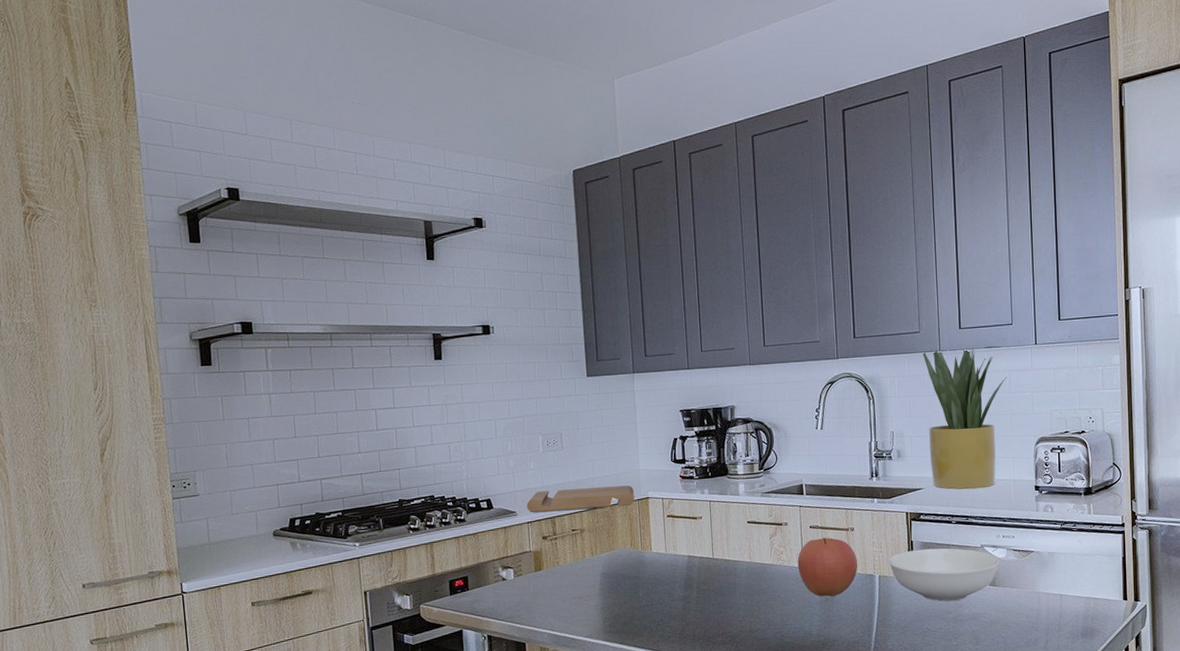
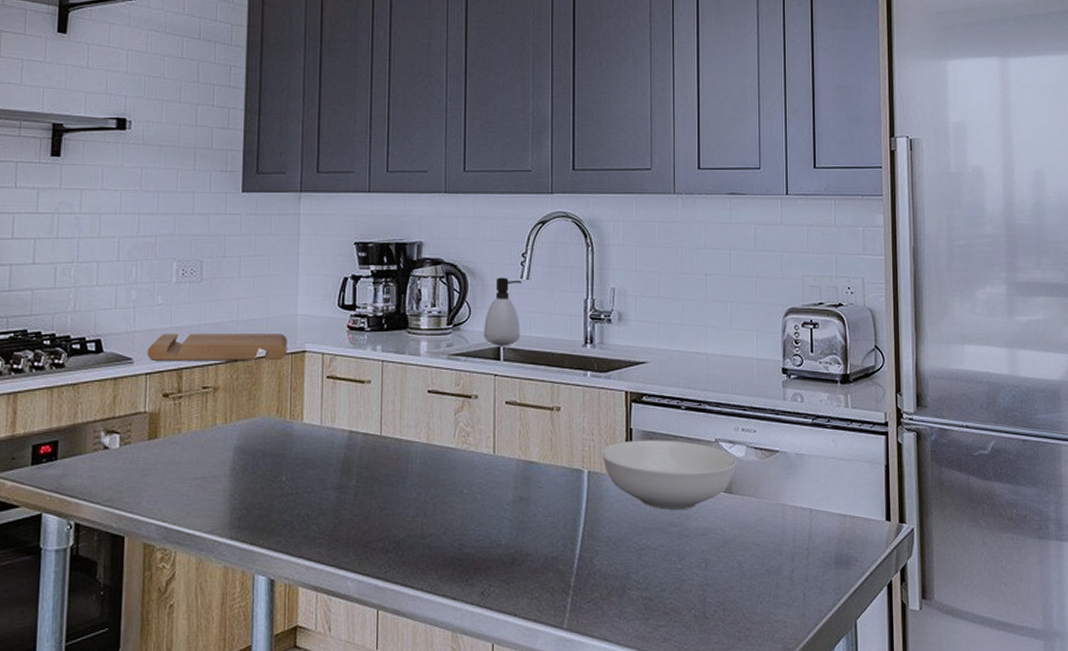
soap dispenser: none [789,429,819,484] -> present [484,277,522,347]
fruit: present [797,537,858,597] -> none [487,417,563,495]
planter: present [922,348,1007,490] -> none [653,191,753,367]

